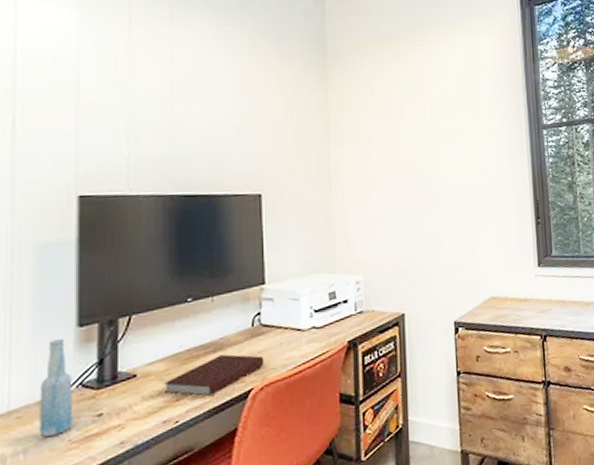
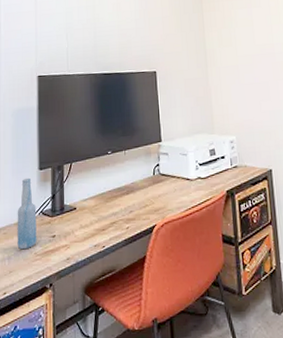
notebook: present [163,354,264,396] -> none [94,196,164,228]

